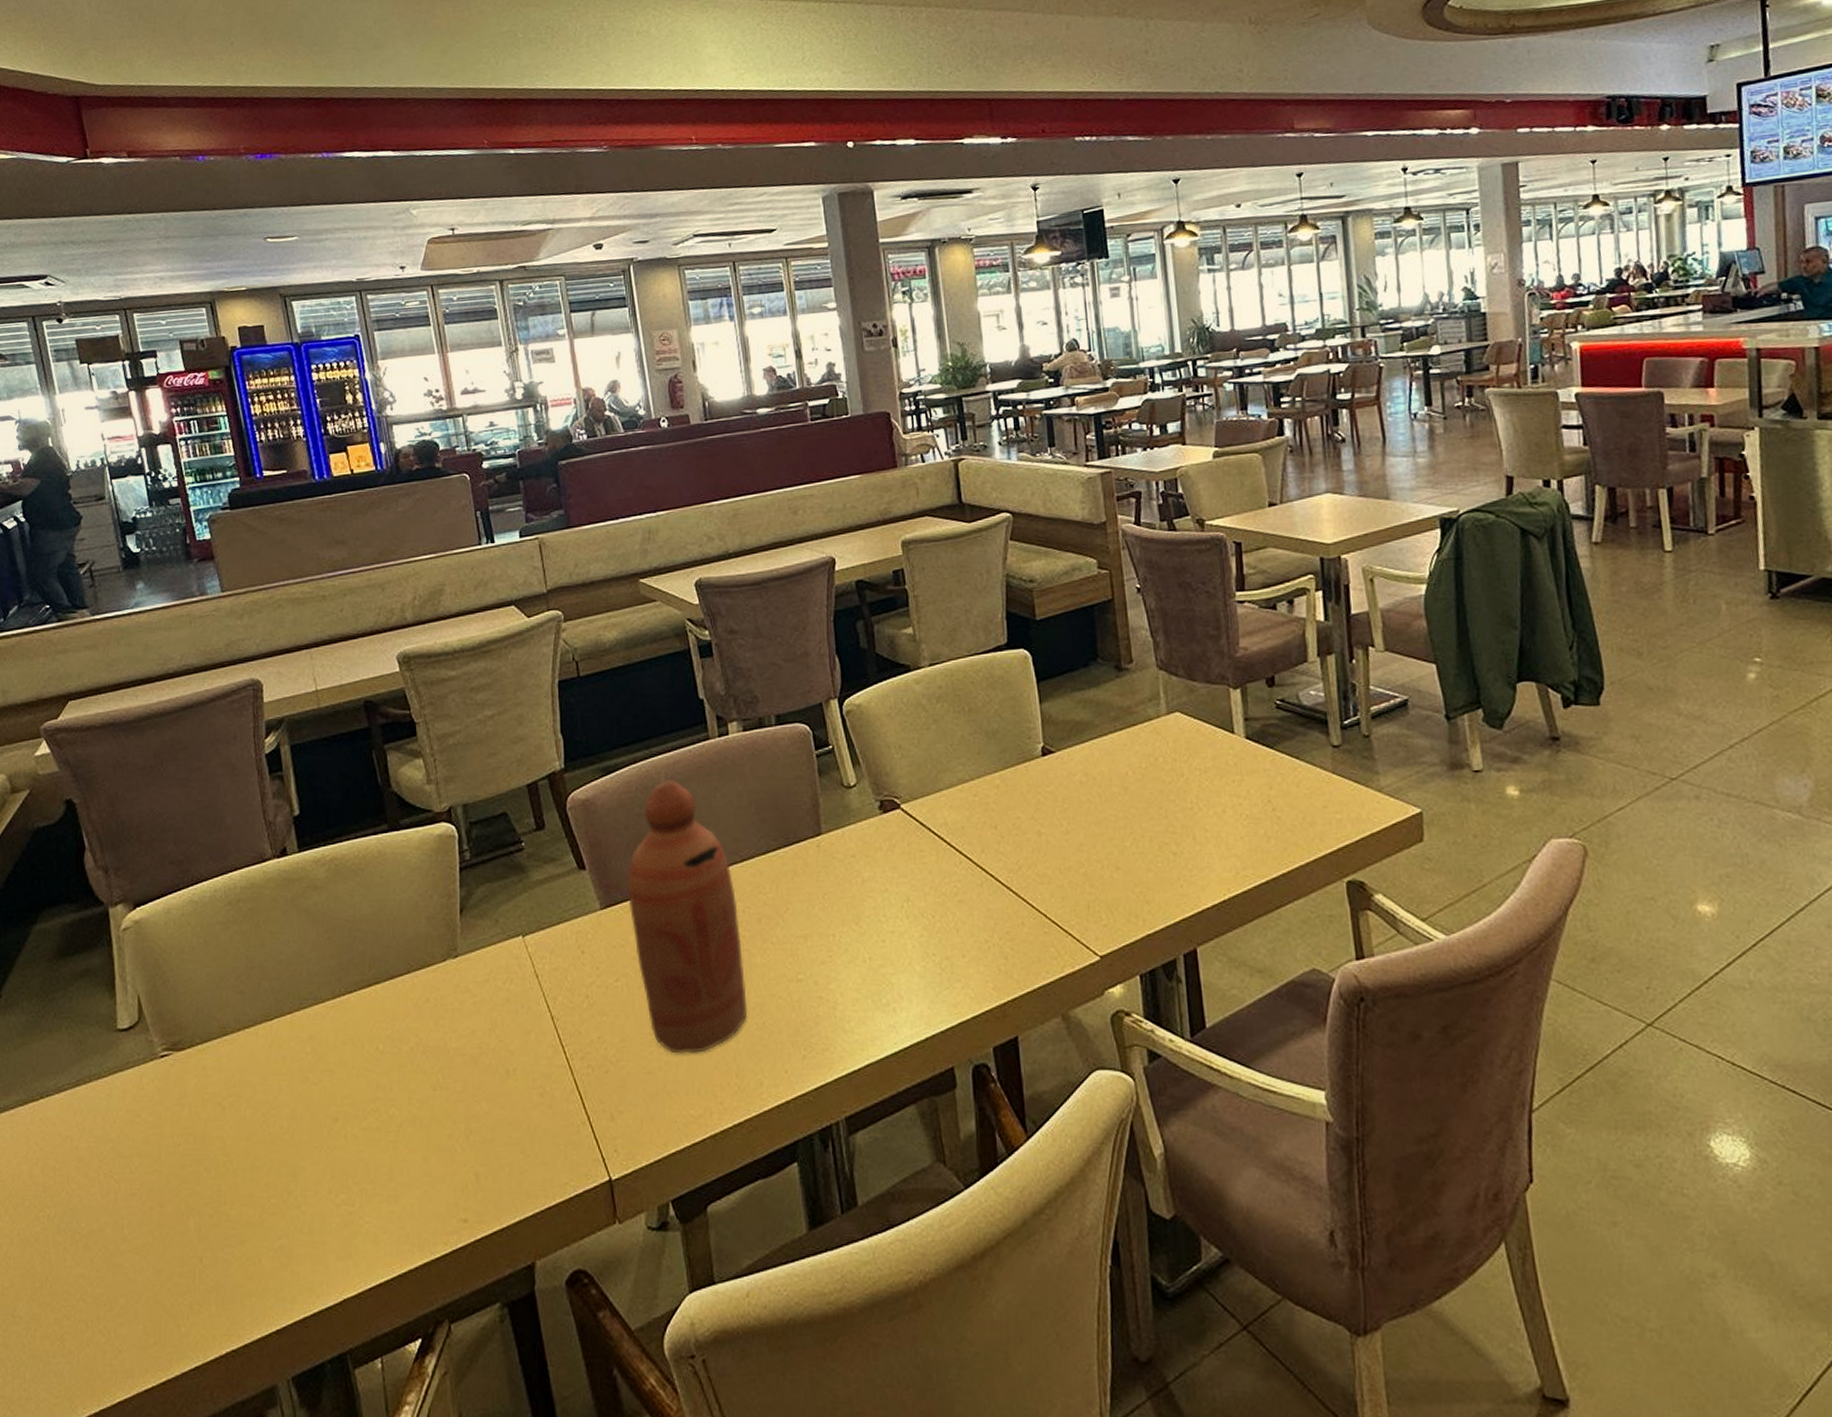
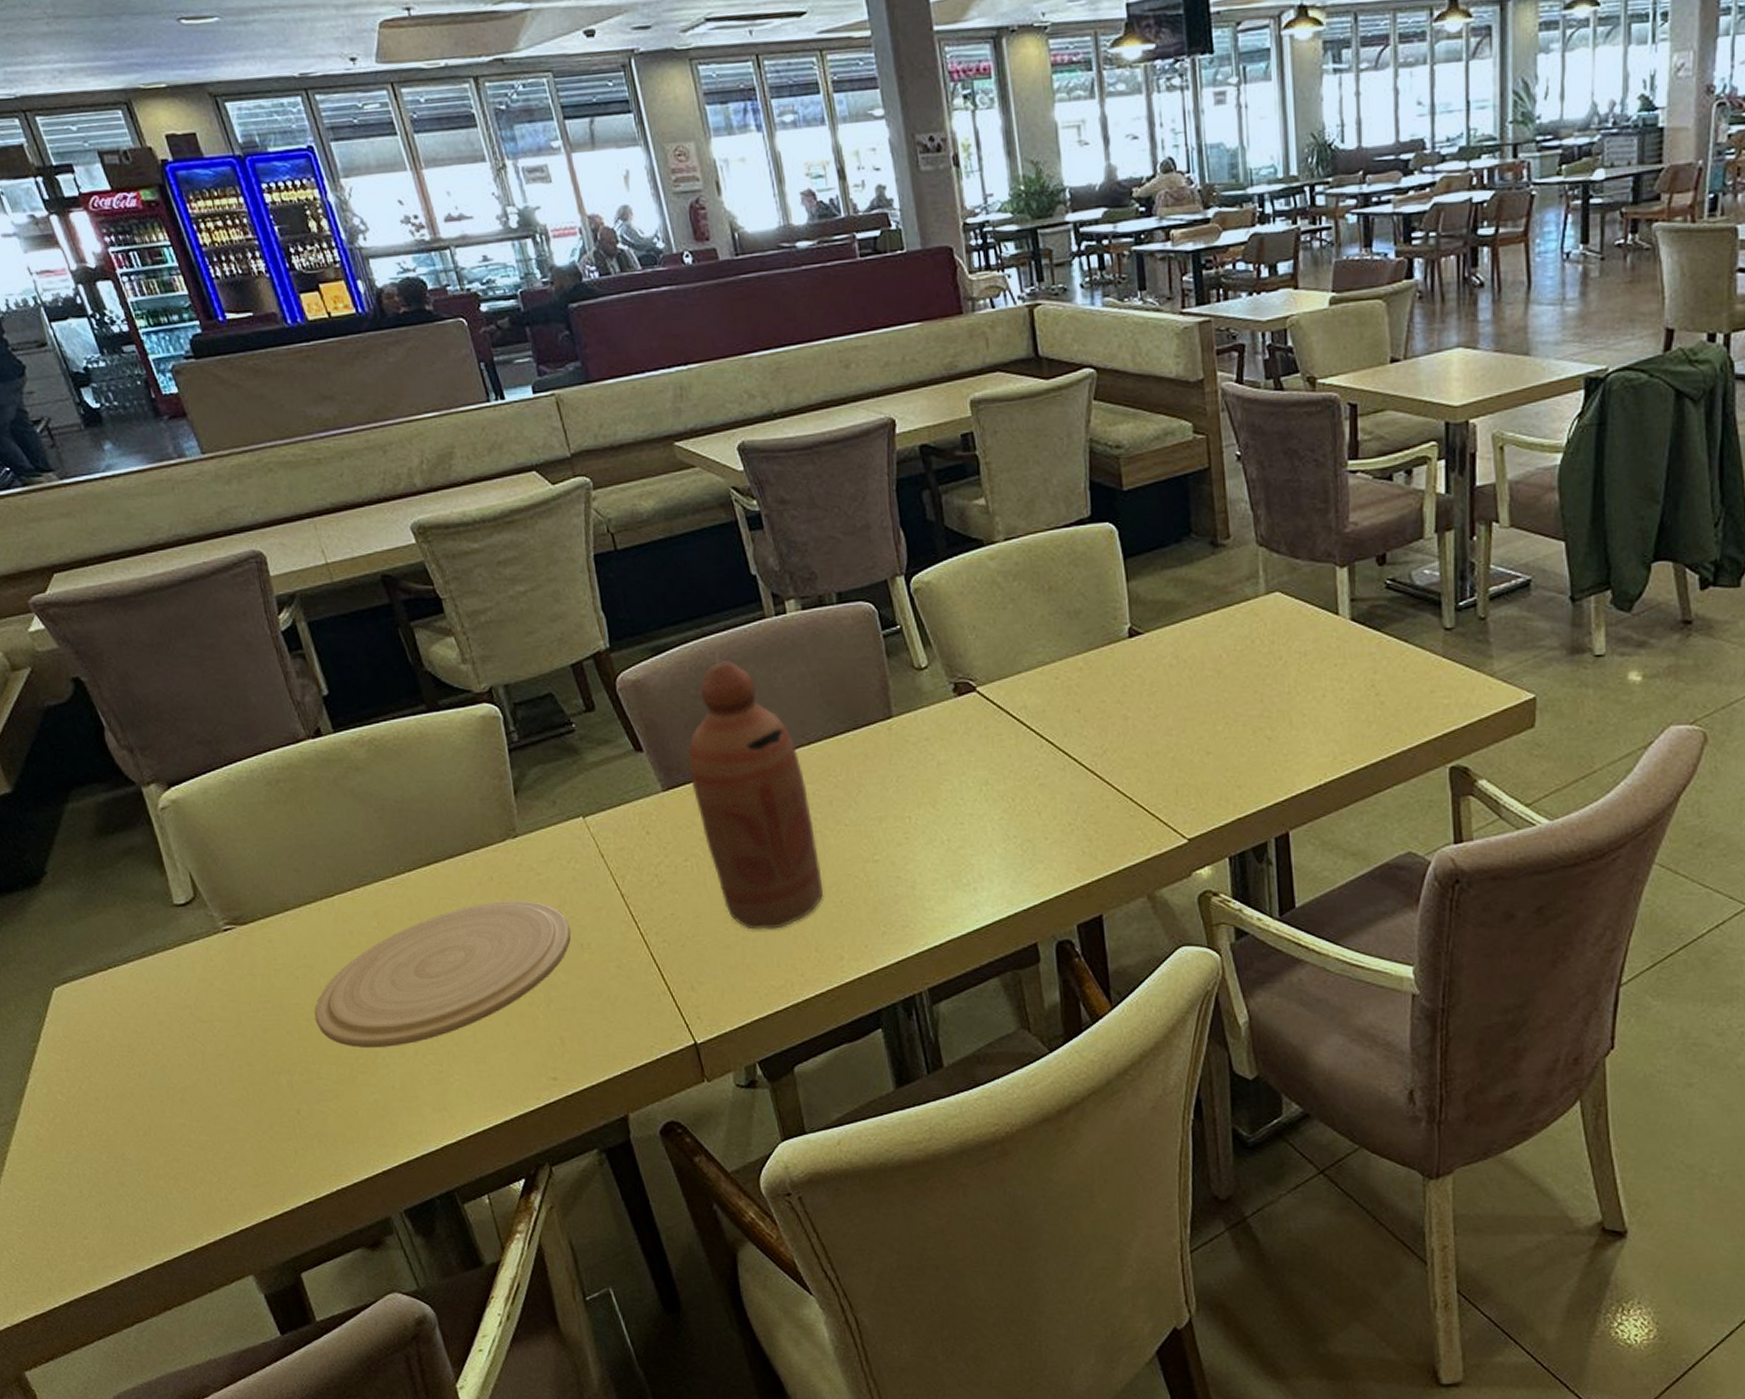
plate: none [234,1024,499,1187] -> present [314,900,572,1048]

